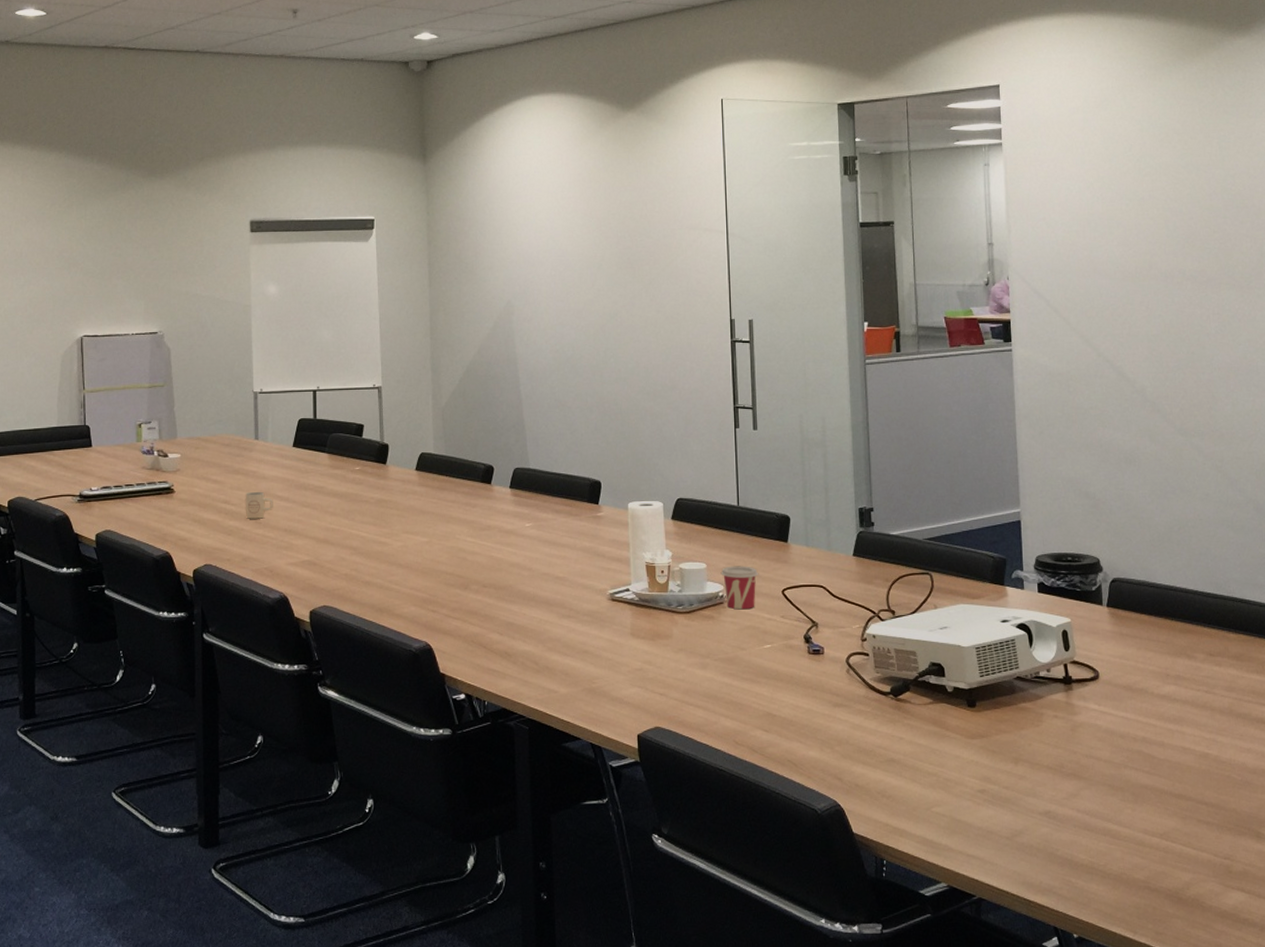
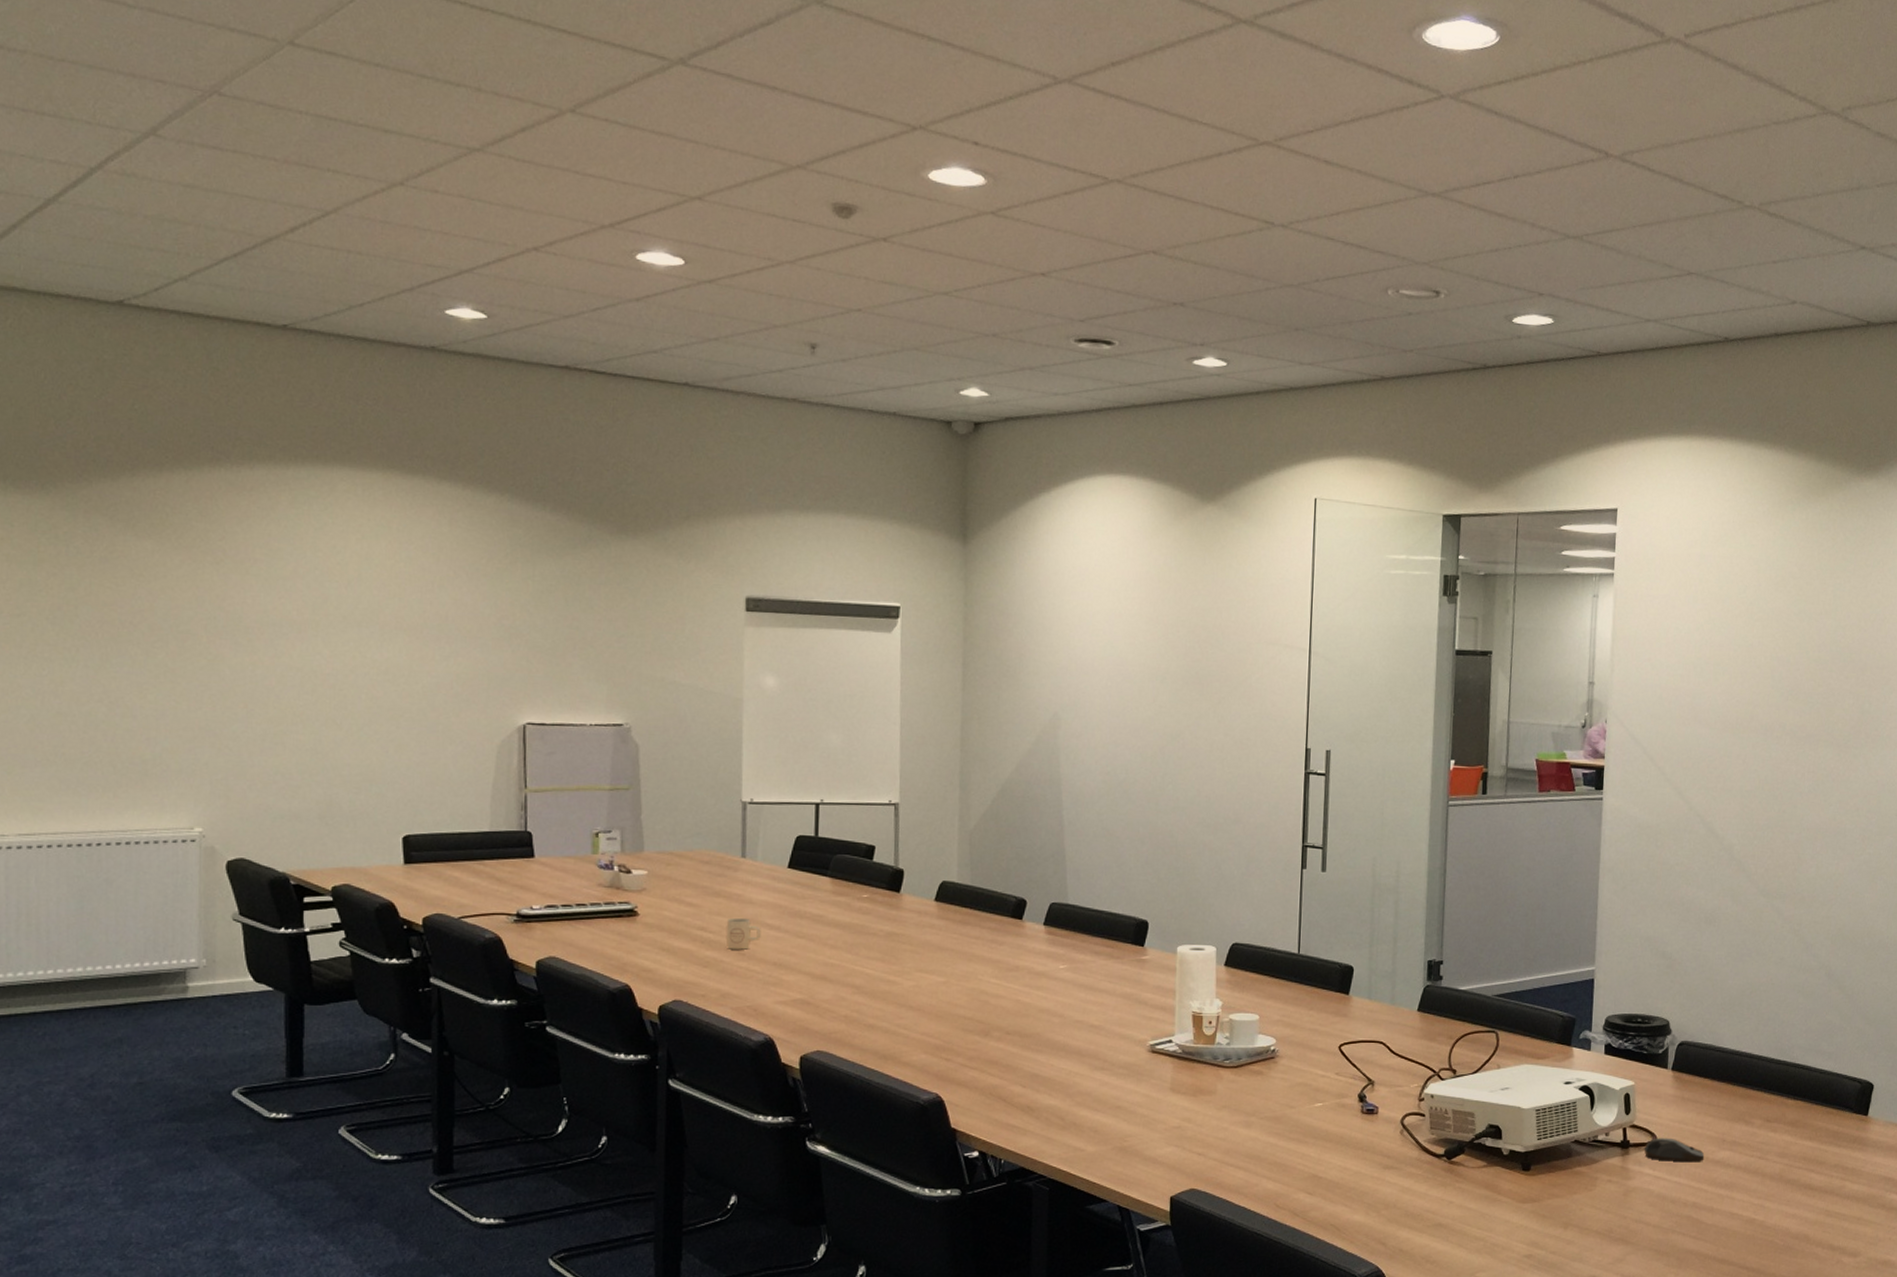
cup: present [720,566,759,610] -> none [1274,1018,1316,1065]
computer mouse: none [1087,673,1150,698] -> present [1644,1138,1705,1163]

